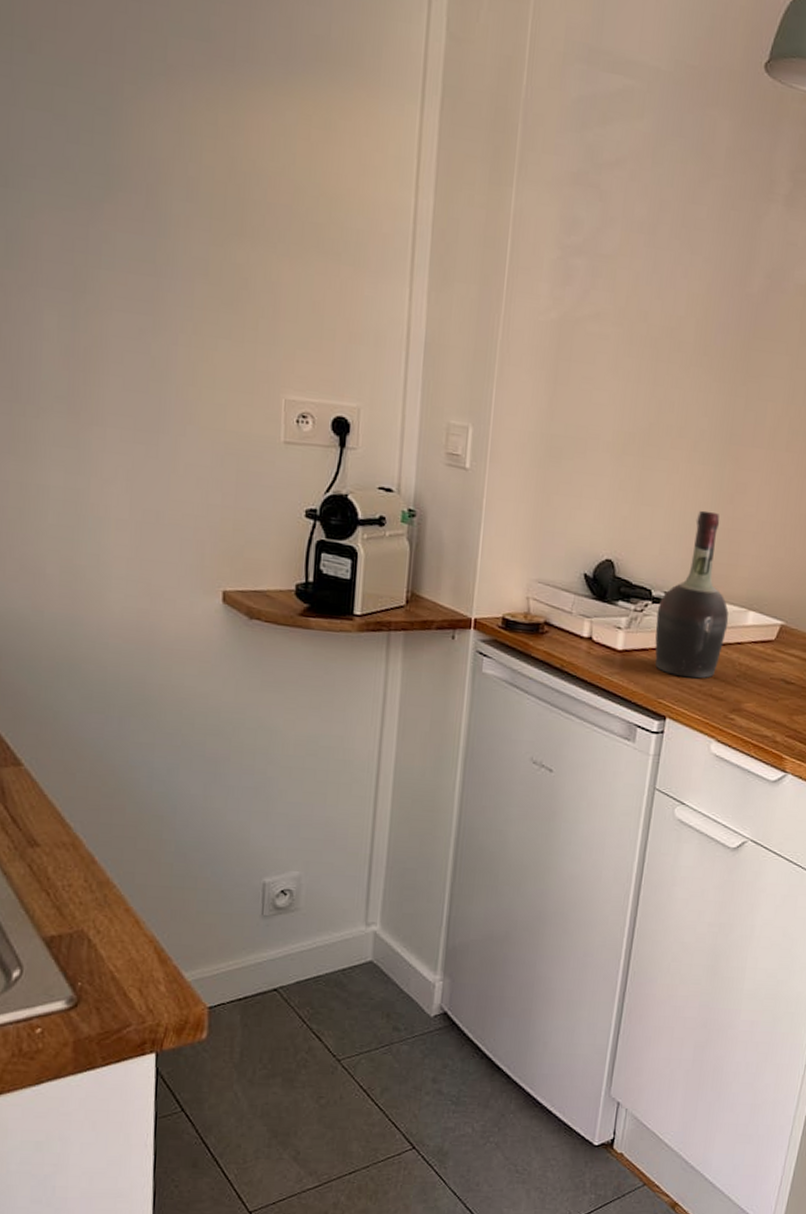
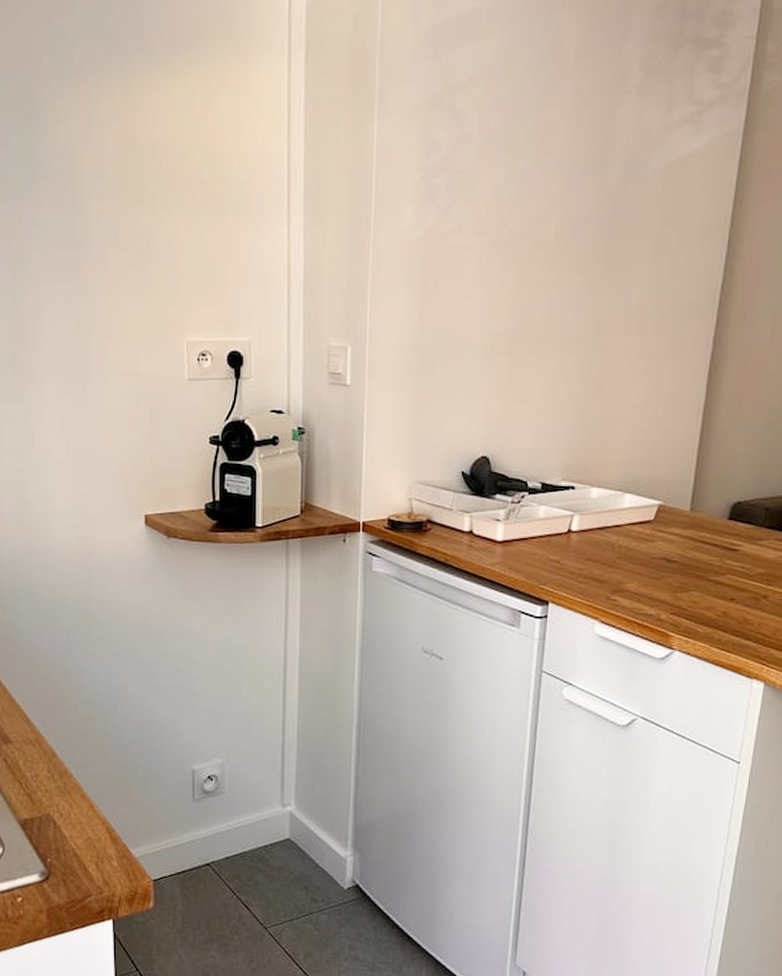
cognac bottle: present [654,510,729,679] -> none [533,400,606,563]

